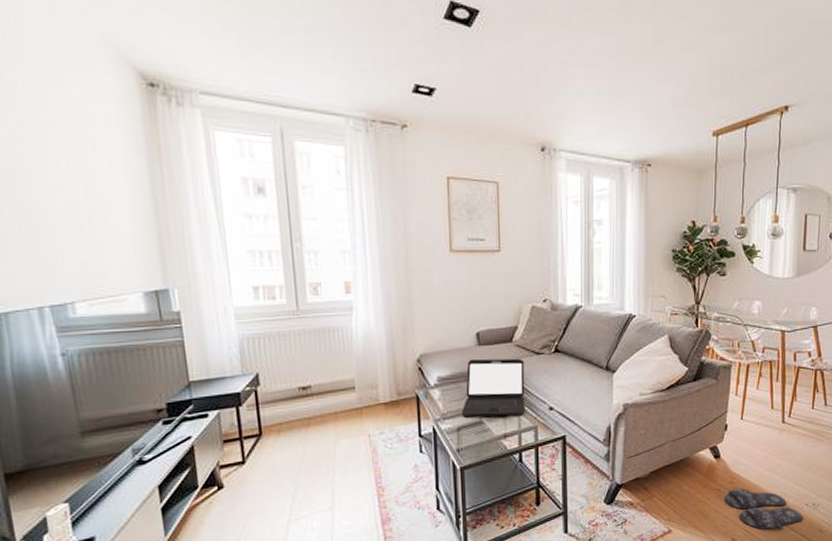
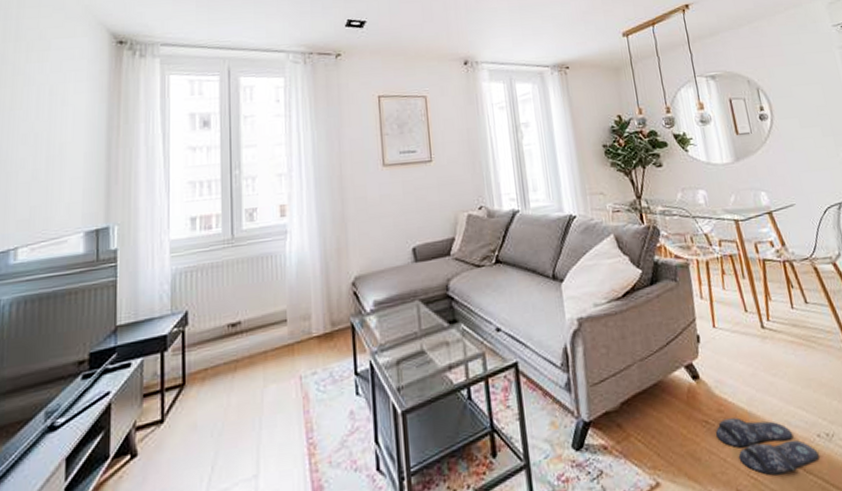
laptop: present [461,358,525,418] -> none [400,273,470,348]

